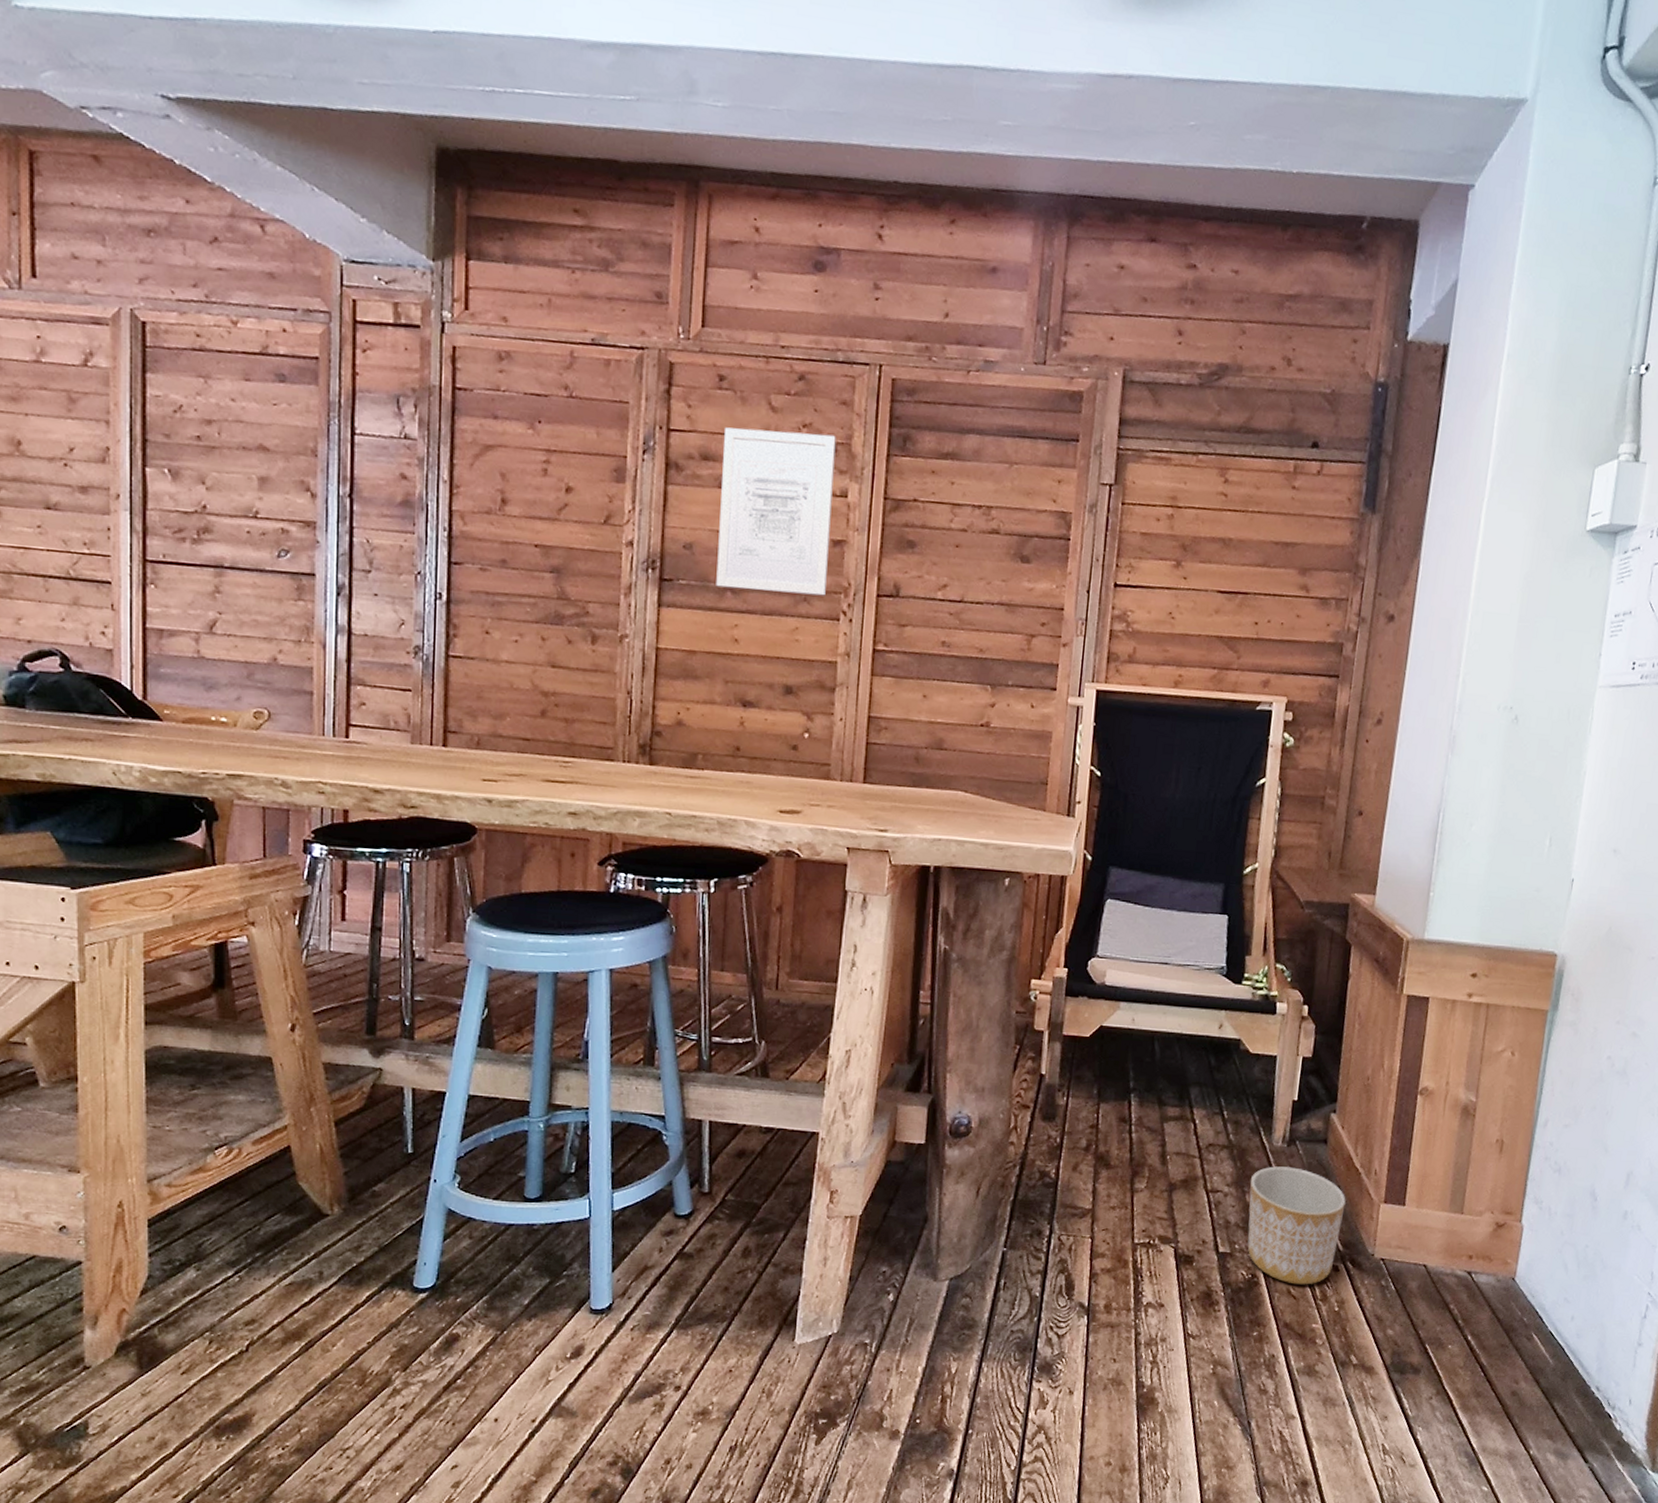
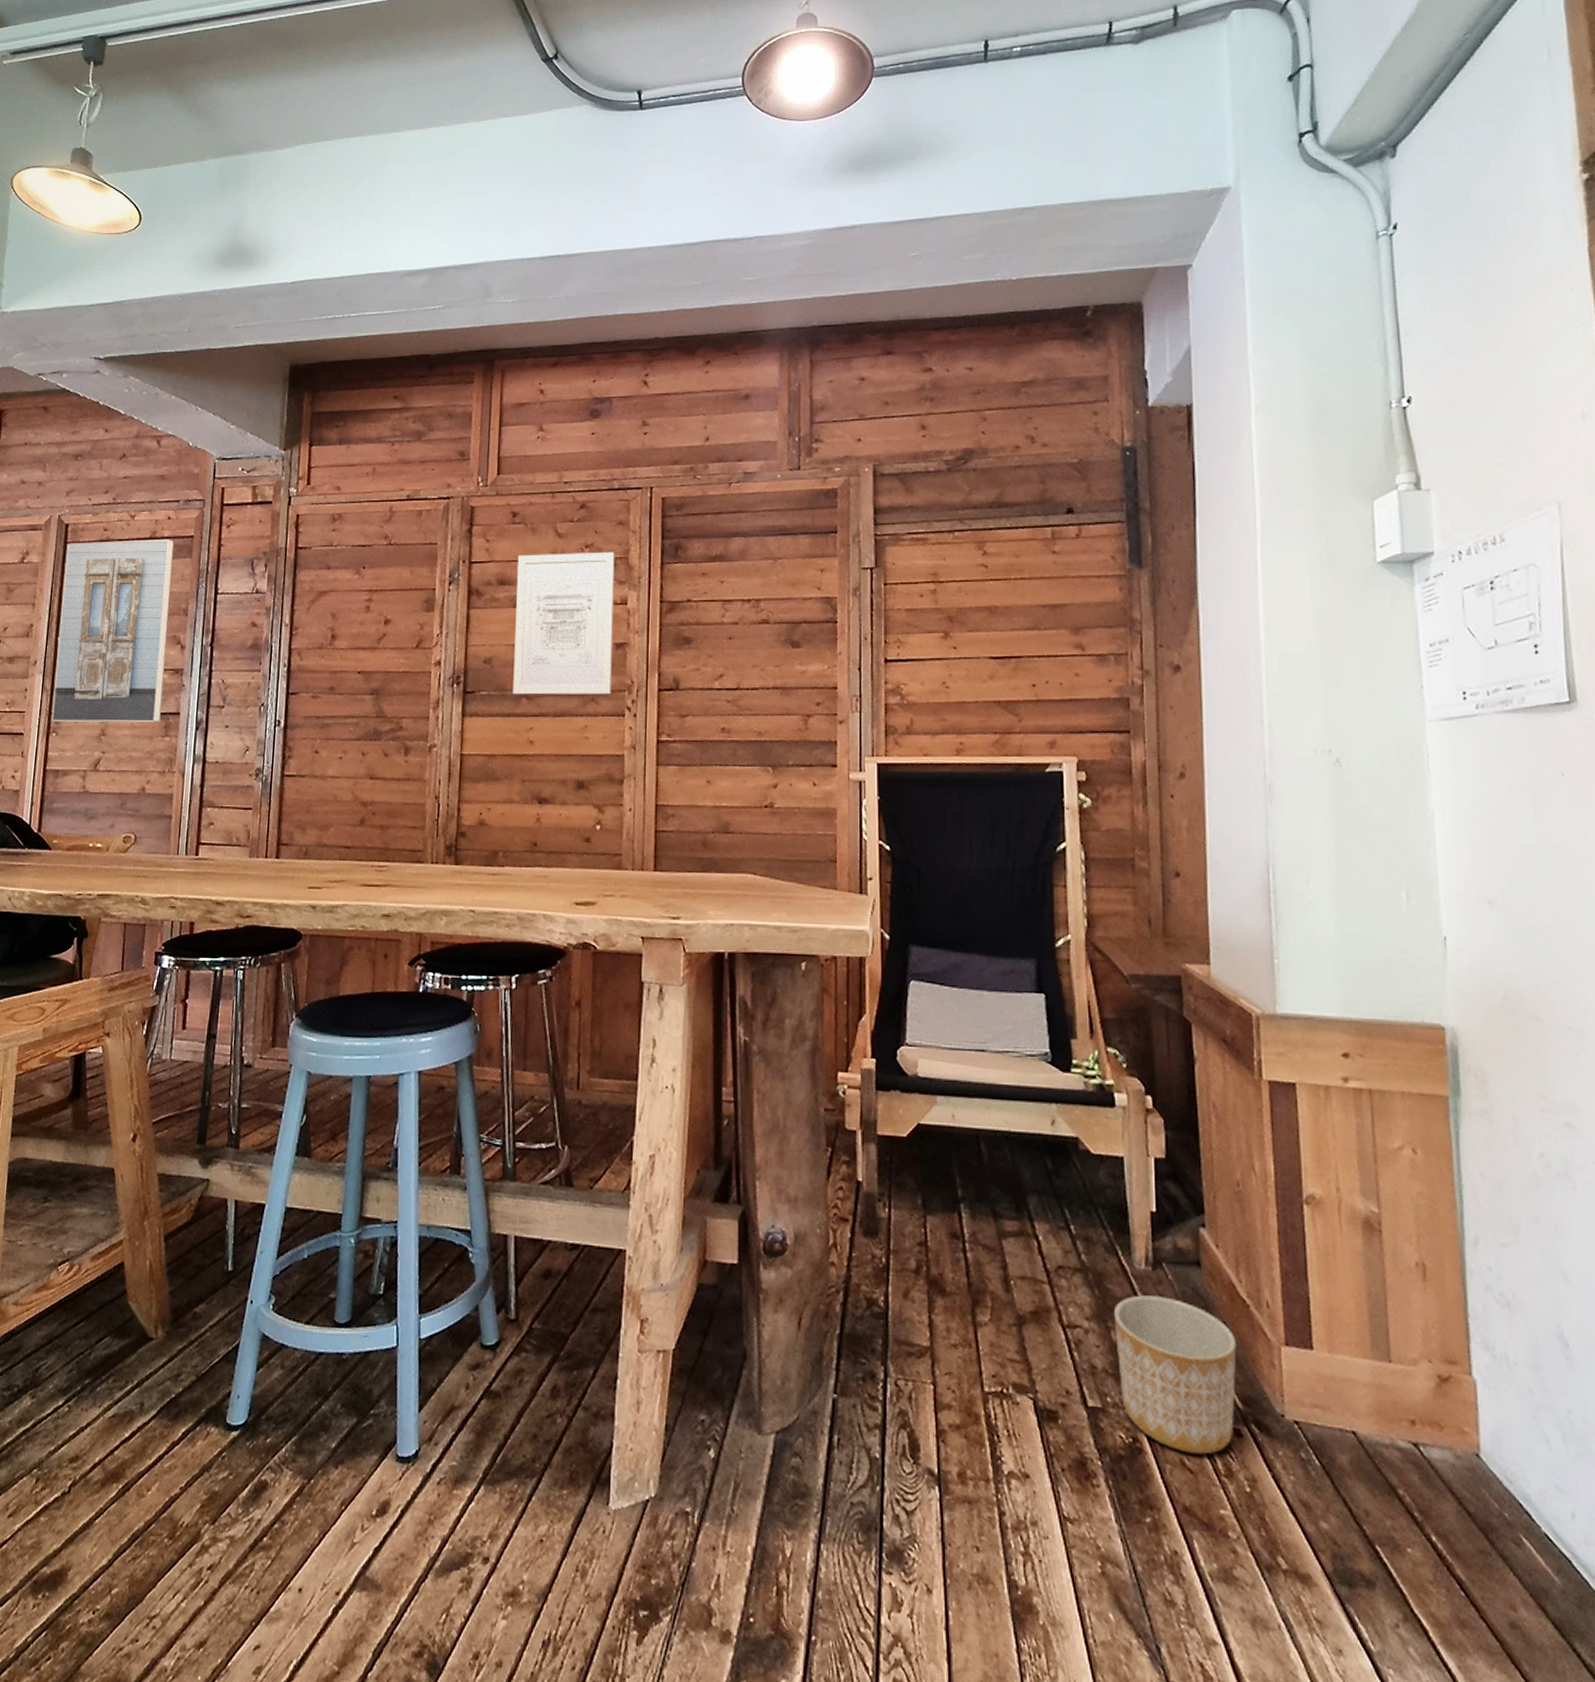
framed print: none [145,347,294,584] -> present [51,539,175,723]

